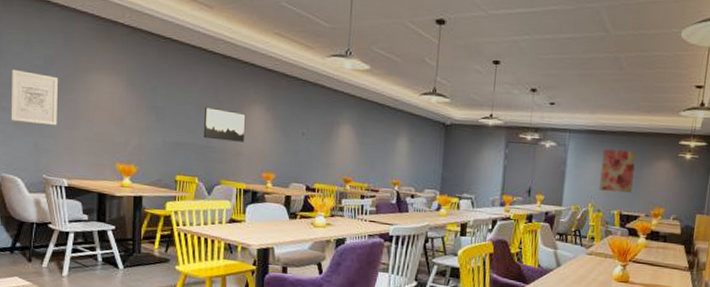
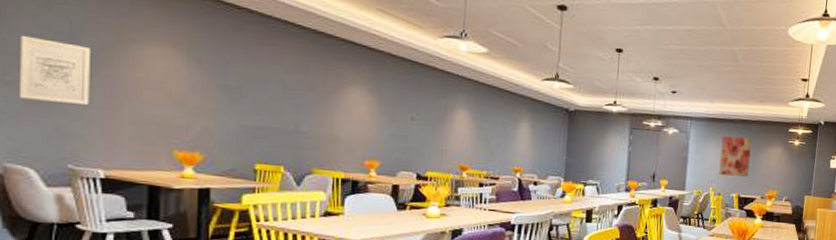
wall art: present [203,107,246,142] -> none [290,88,344,127]

